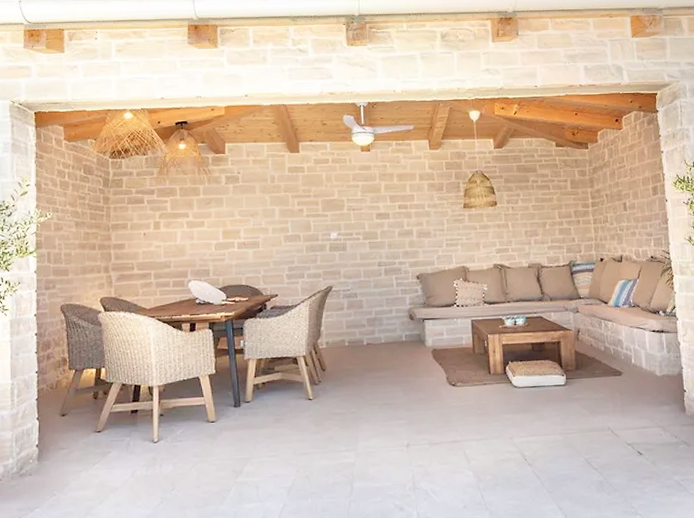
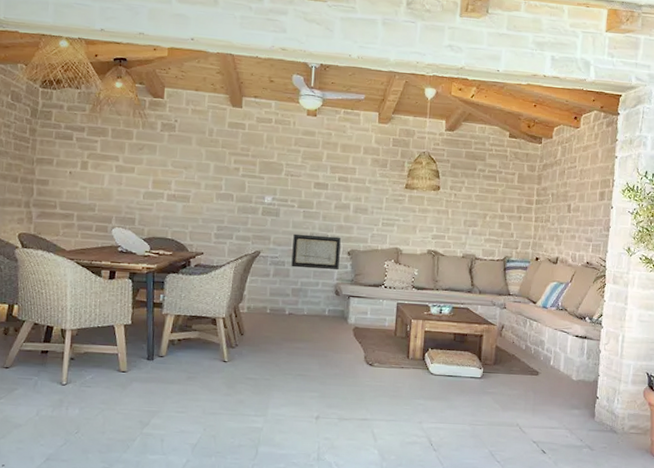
wall art: none [362,262,410,298] -> present [291,233,341,270]

